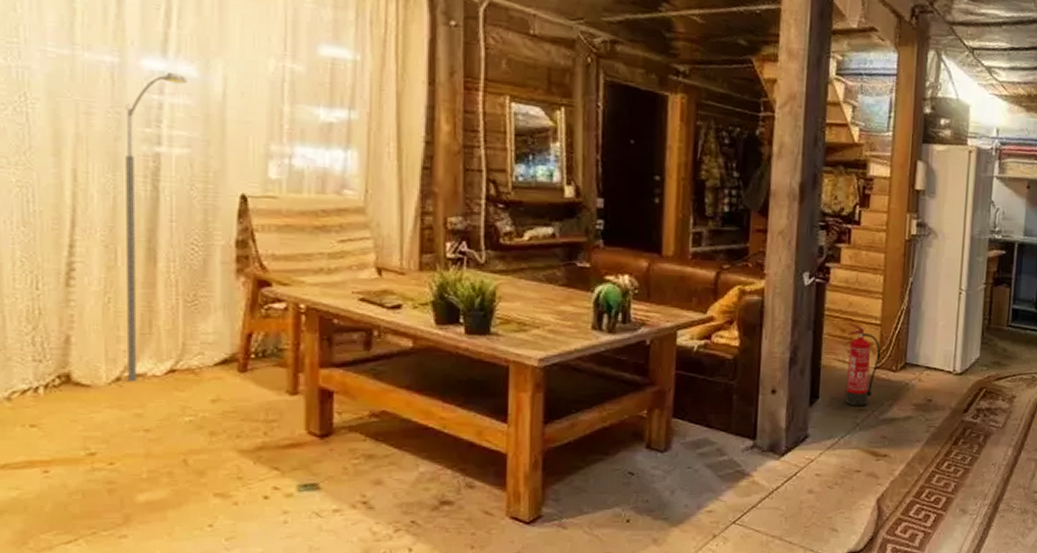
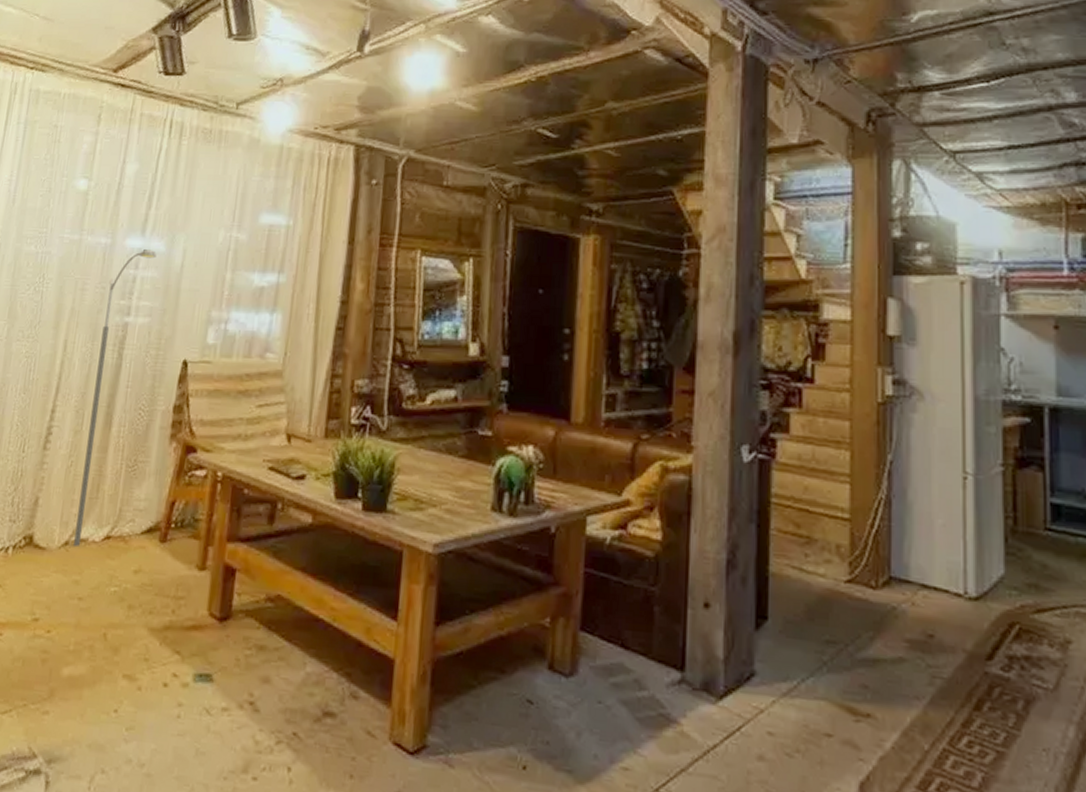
fire extinguisher: present [846,323,881,406] -> none [804,515,853,637]

